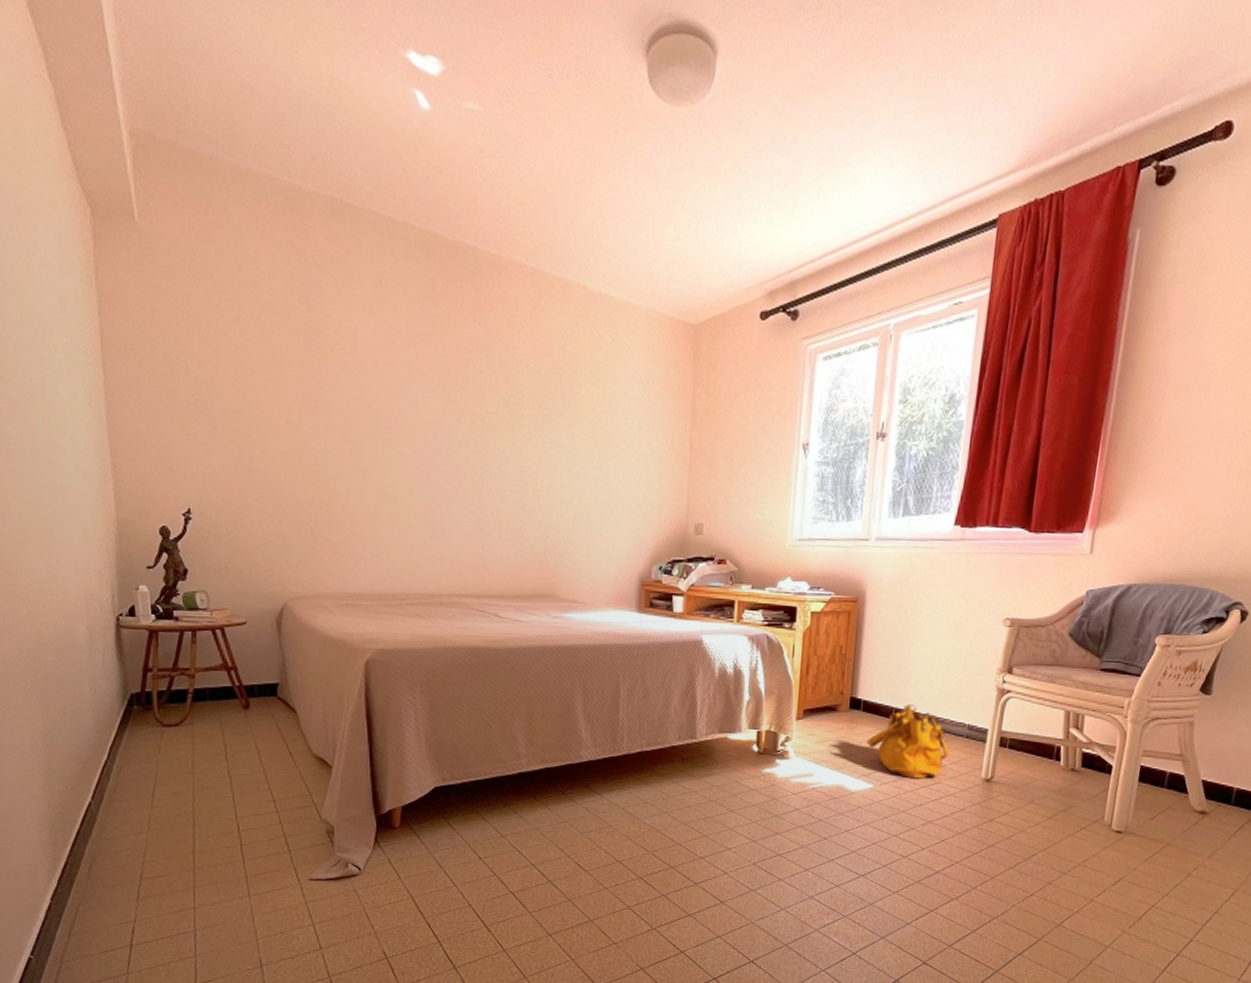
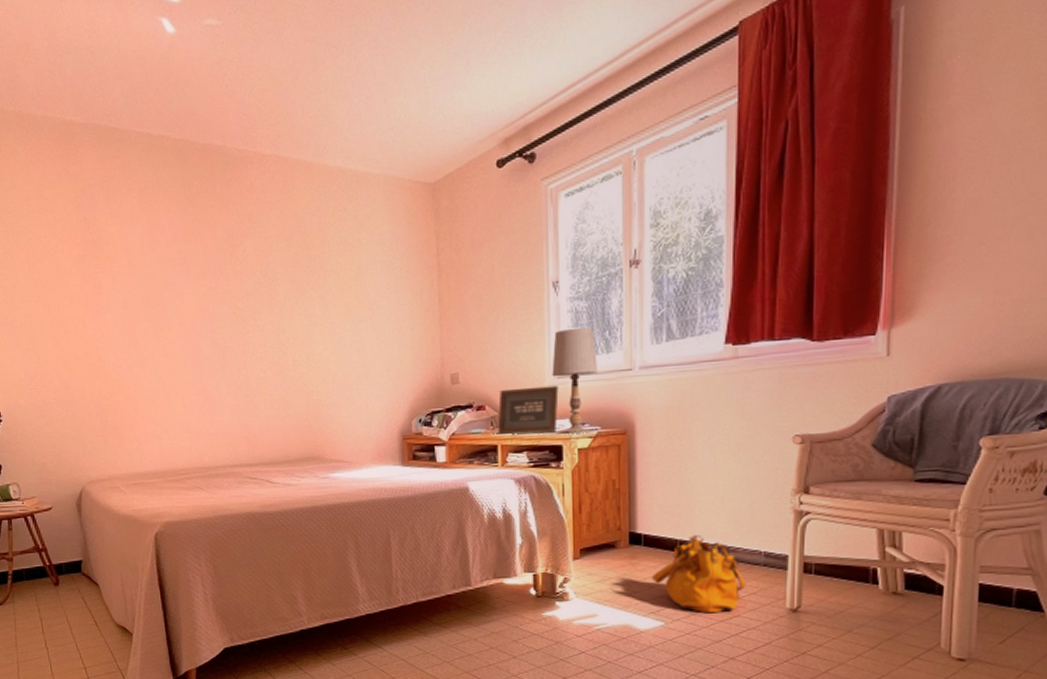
picture frame: none [736,546,799,594] -> present [497,385,559,435]
table lamp: none [793,492,838,598] -> present [552,327,597,434]

